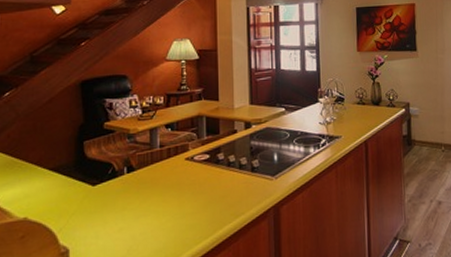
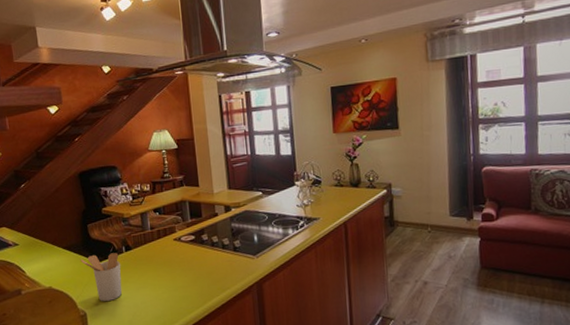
utensil holder: none [69,174,120,234] -> present [80,253,122,301]

